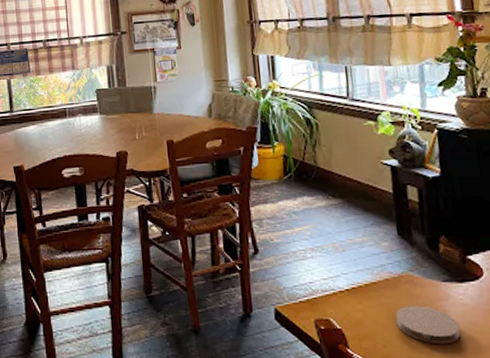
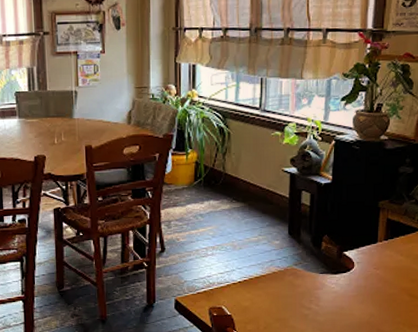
coaster: present [395,306,460,344] -> none [277,294,329,325]

